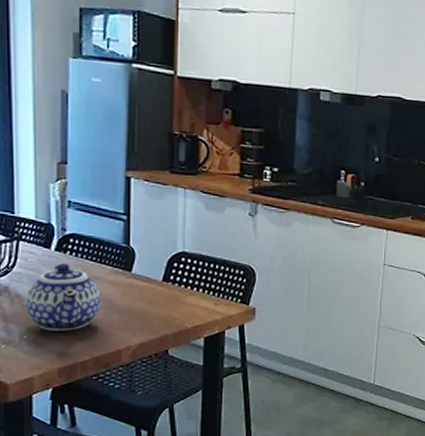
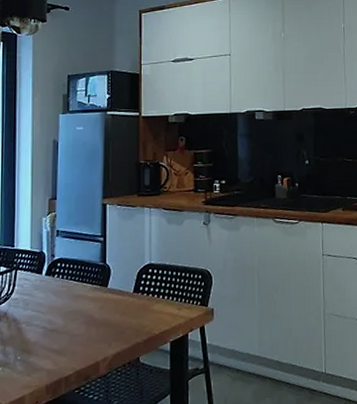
teapot: present [25,263,101,331] -> none [20,286,82,350]

